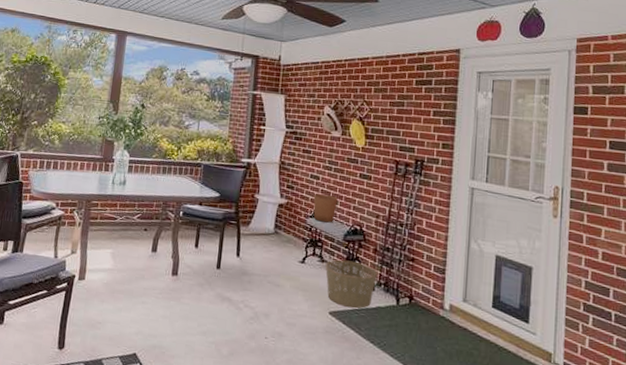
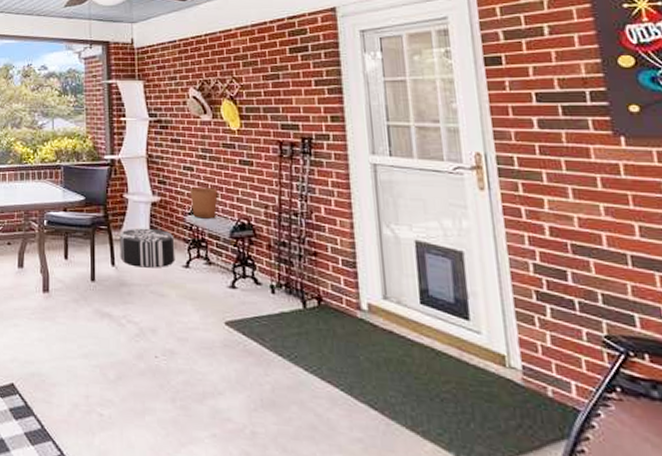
pouf: none [245,225,295,262] -> present [120,228,175,268]
basket: present [325,259,378,309] -> none [213,260,276,316]

